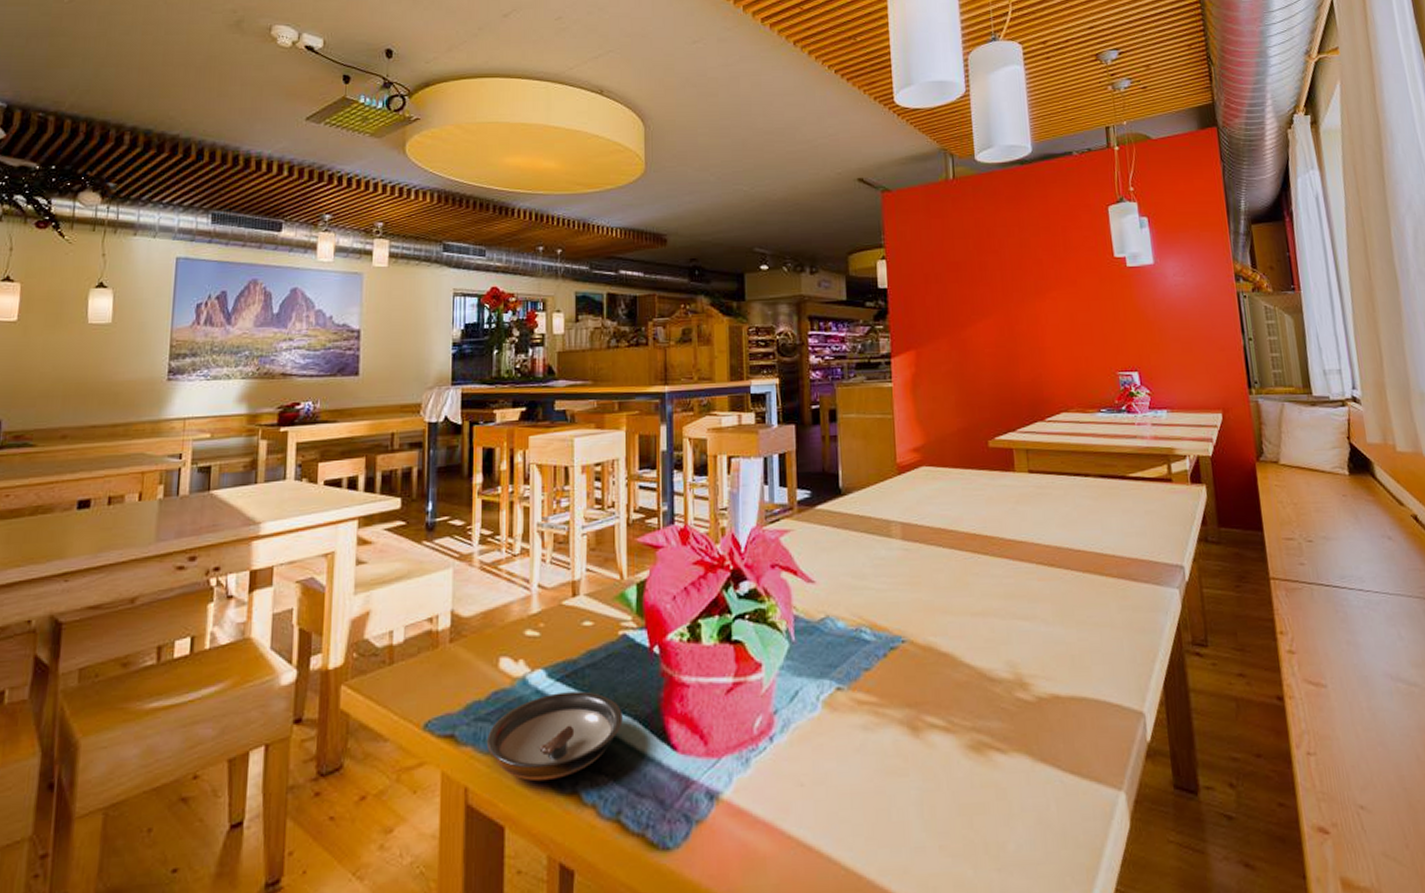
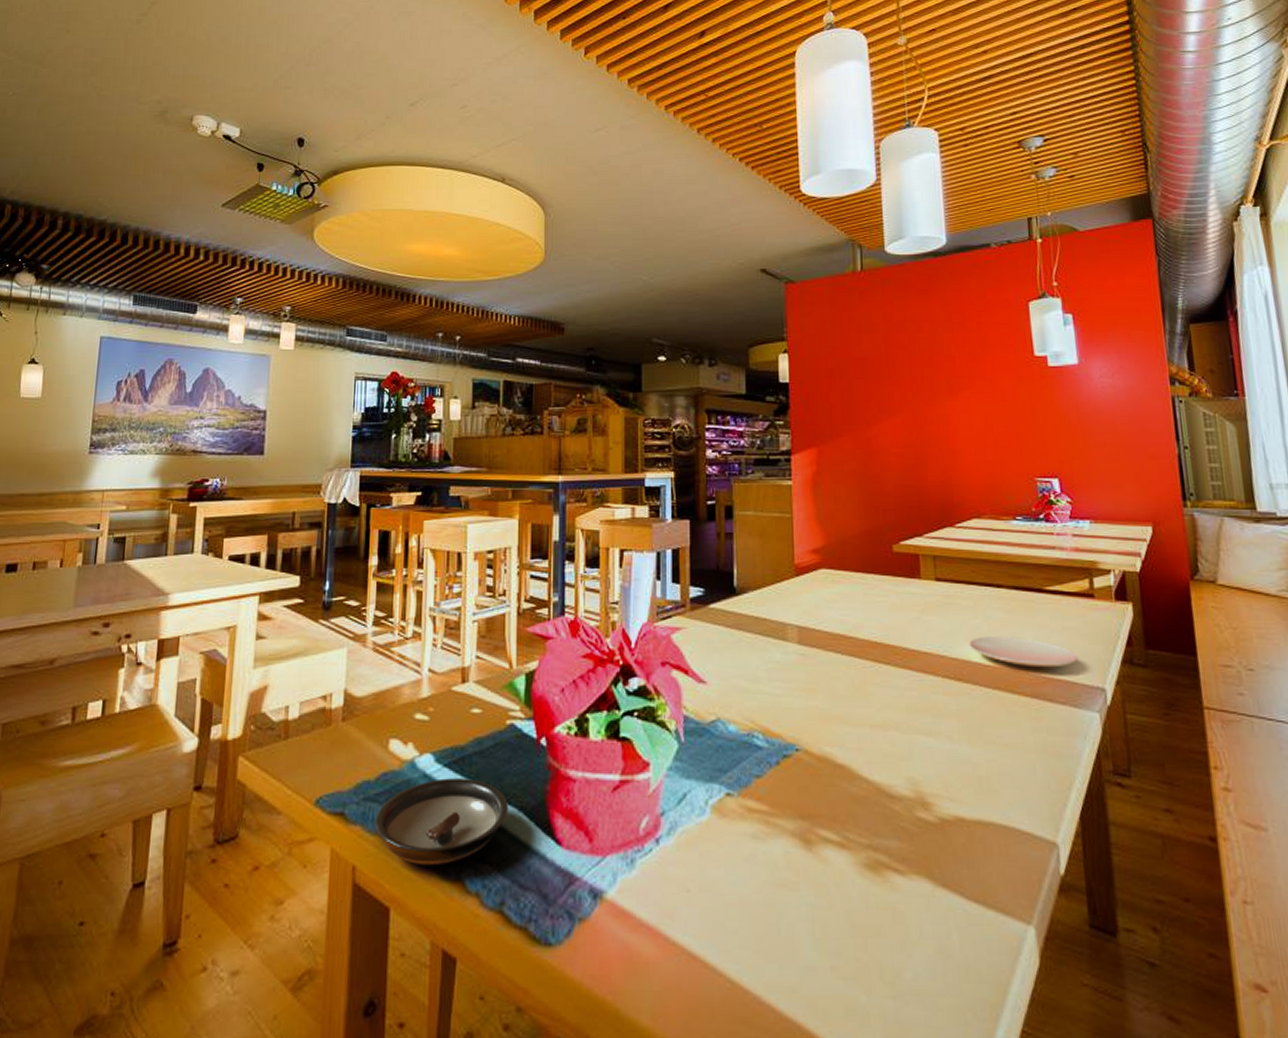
plate: none [1060,521,1159,550] -> present [968,635,1078,668]

